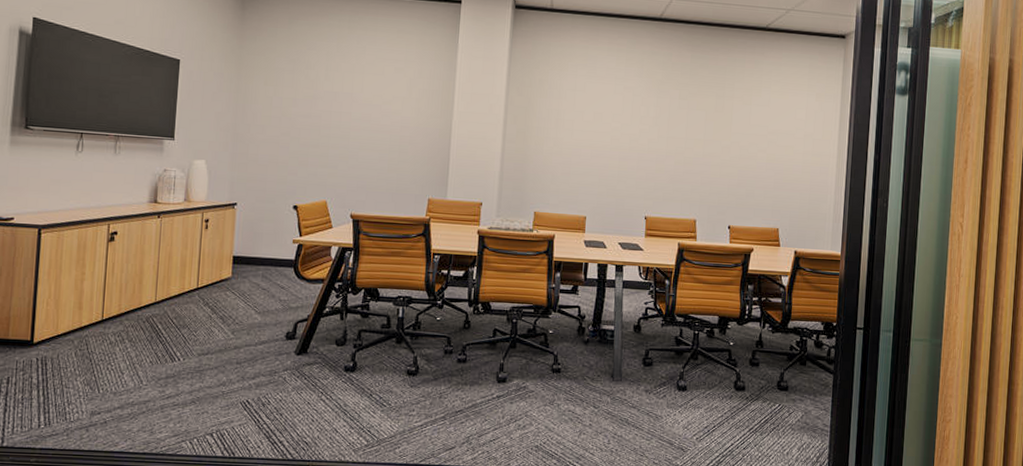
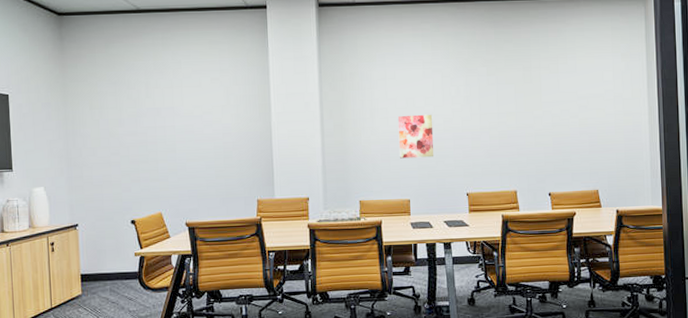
wall art: none [580,130,619,176] -> present [397,114,434,159]

